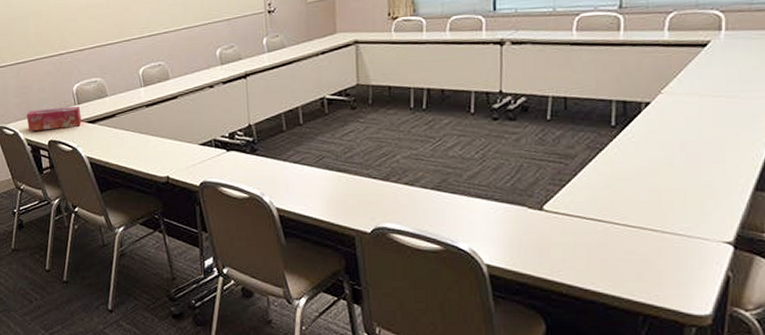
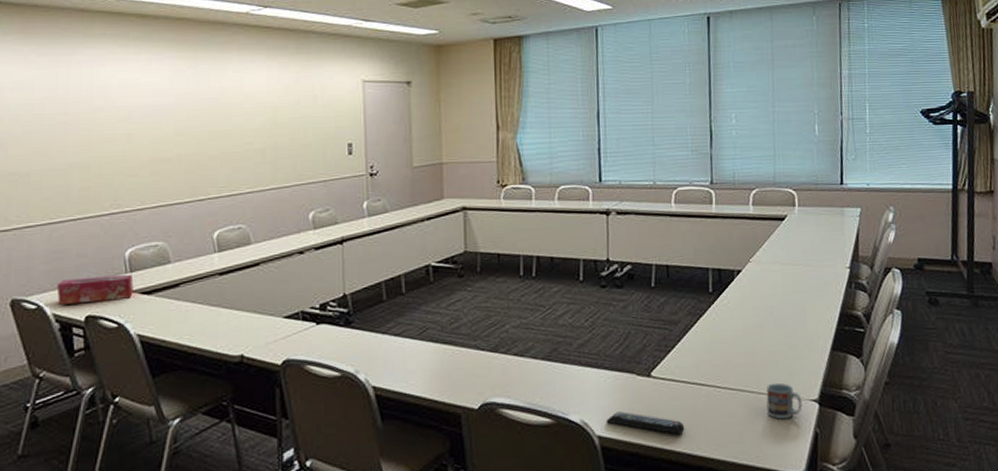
remote control: none [494,243,578,268] -> present [606,411,685,435]
cup: none [671,222,713,260] -> present [766,382,802,420]

